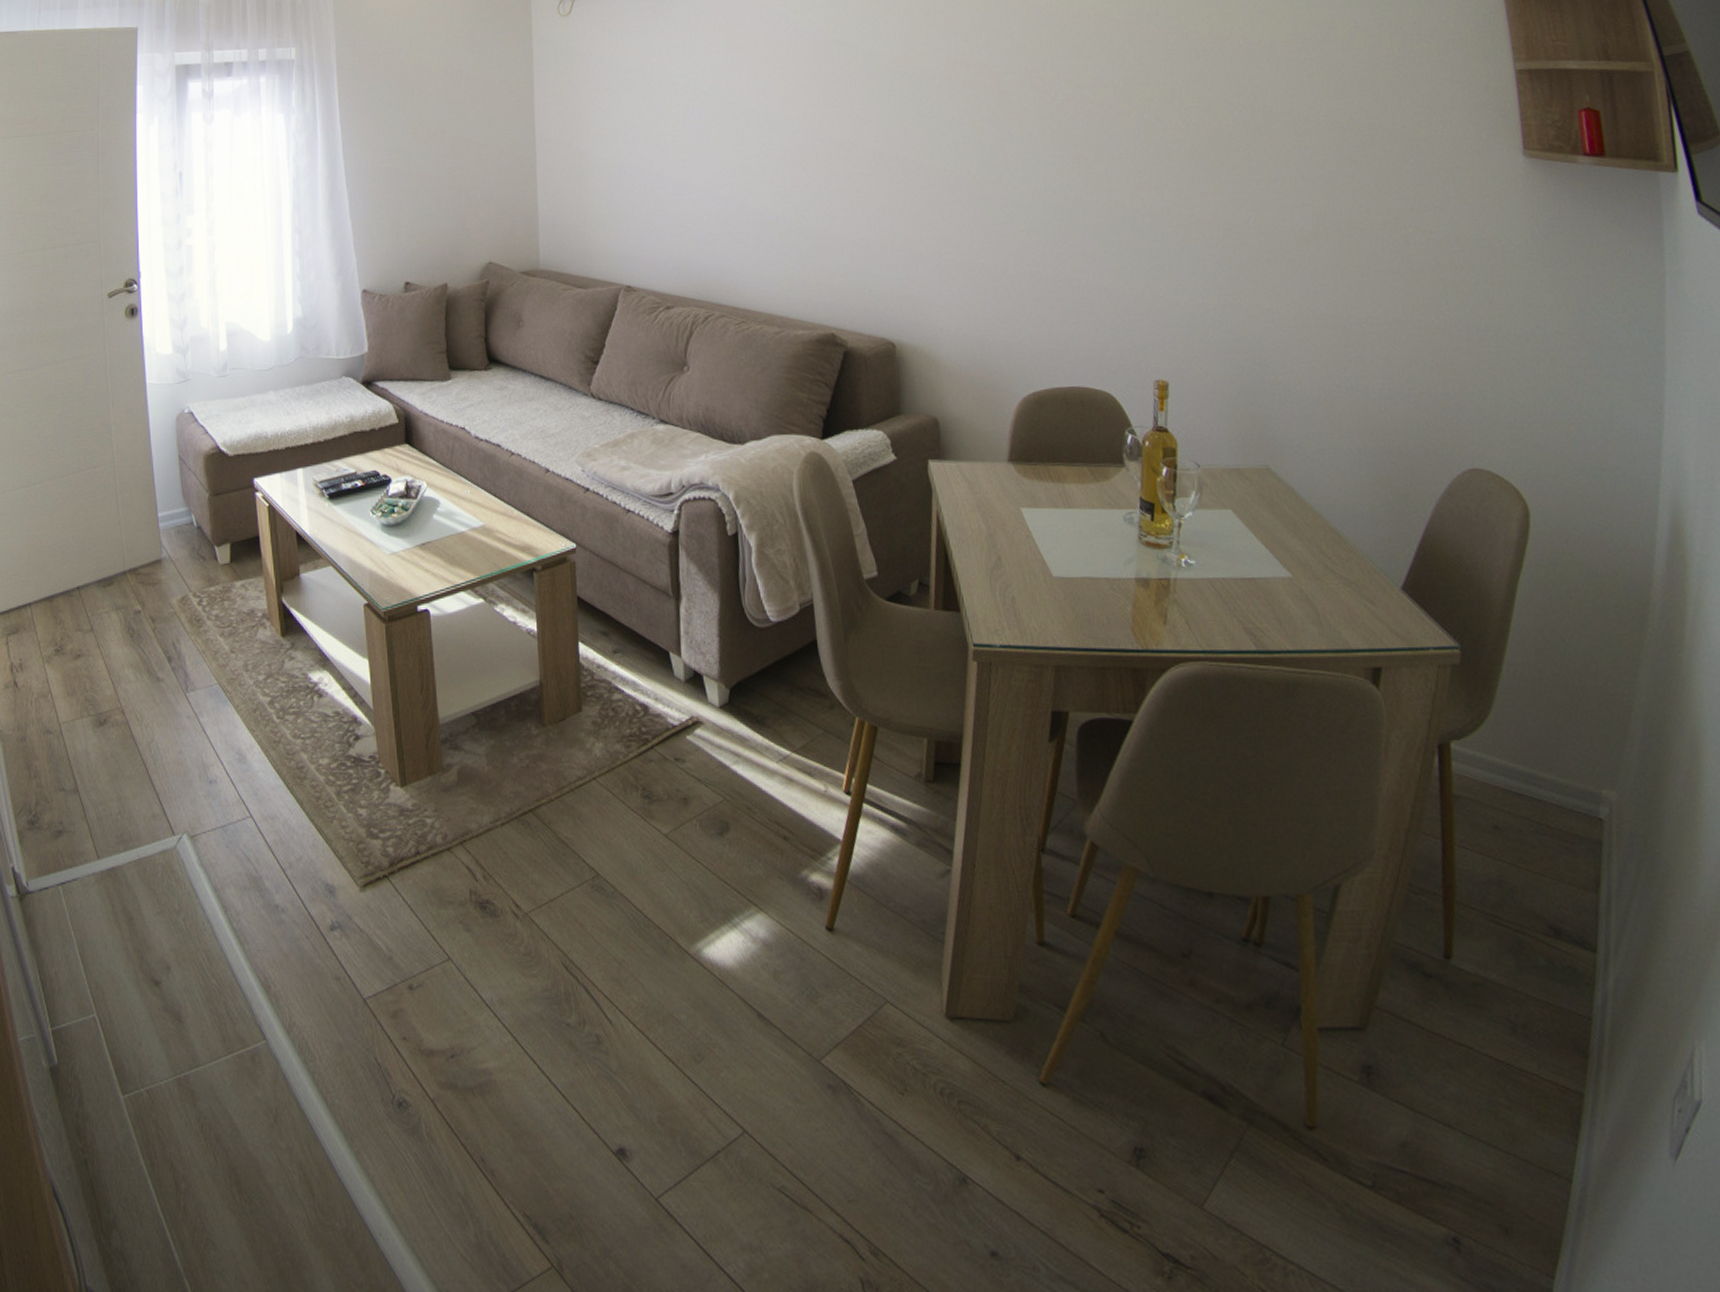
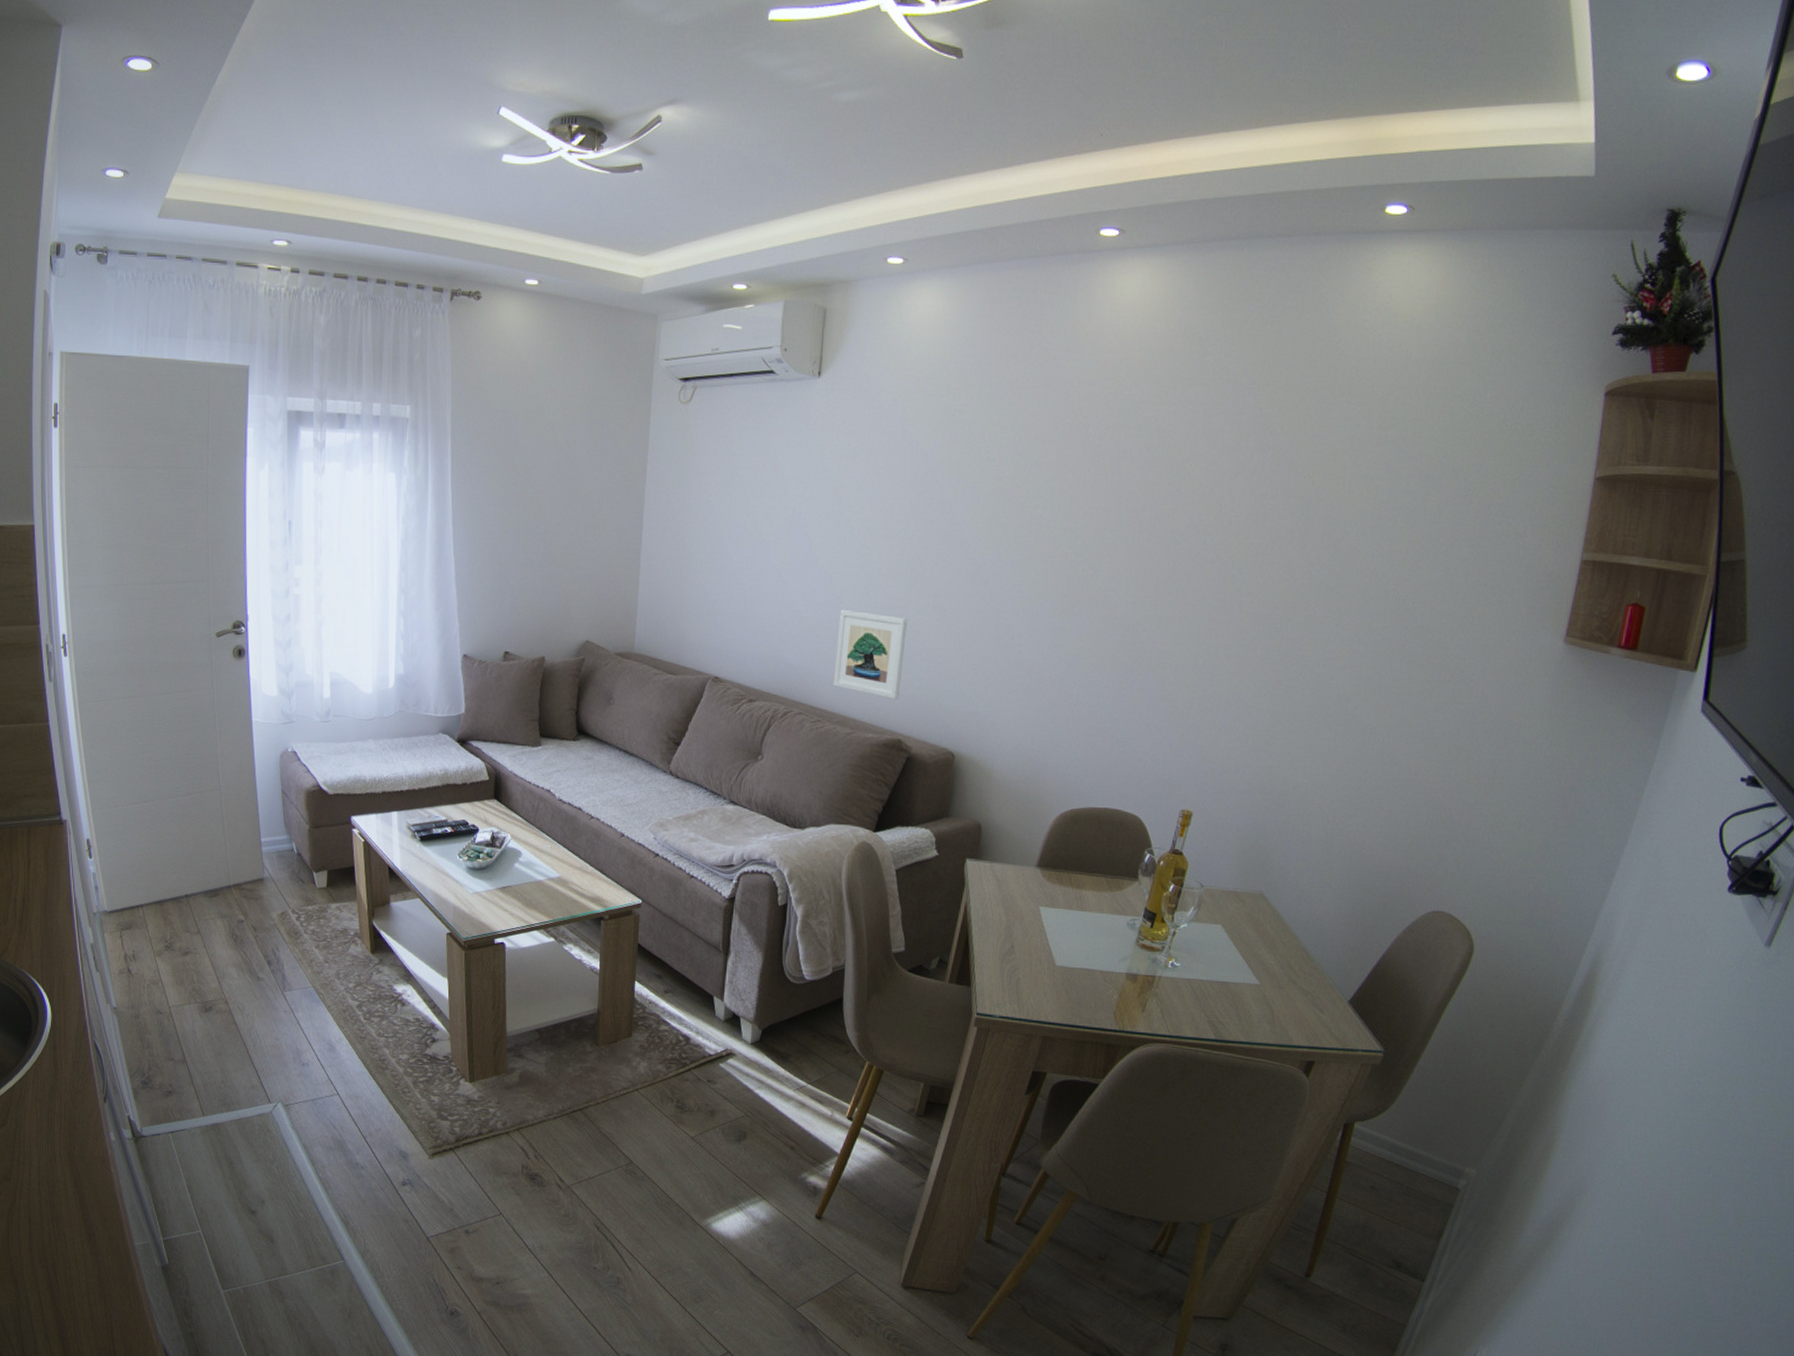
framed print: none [748,201,825,291] -> present [833,609,907,700]

